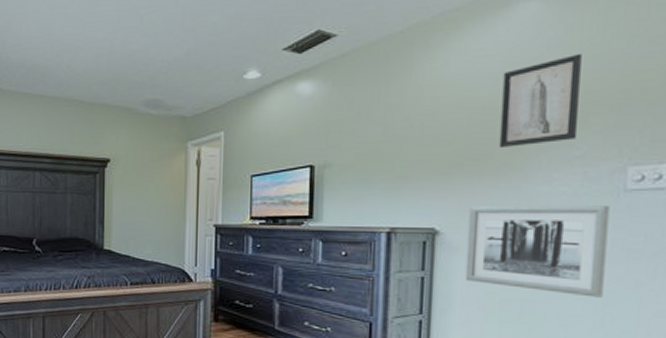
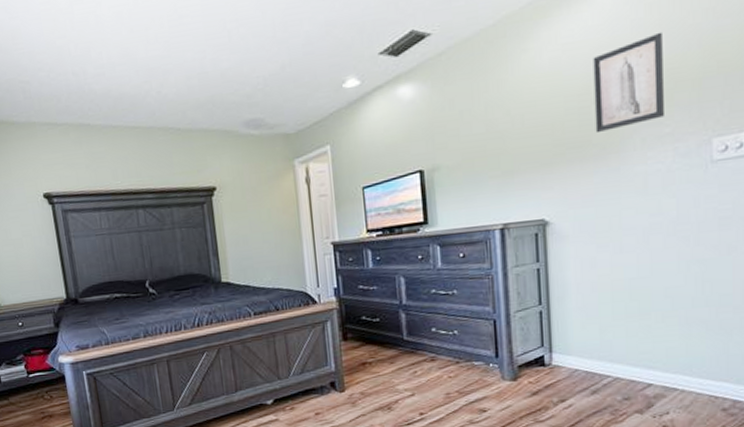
wall art: present [465,205,610,298] -> none [574,178,701,268]

